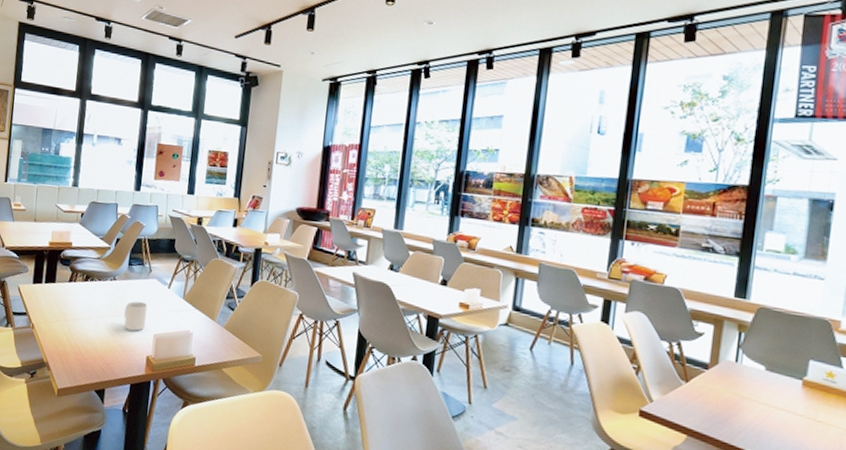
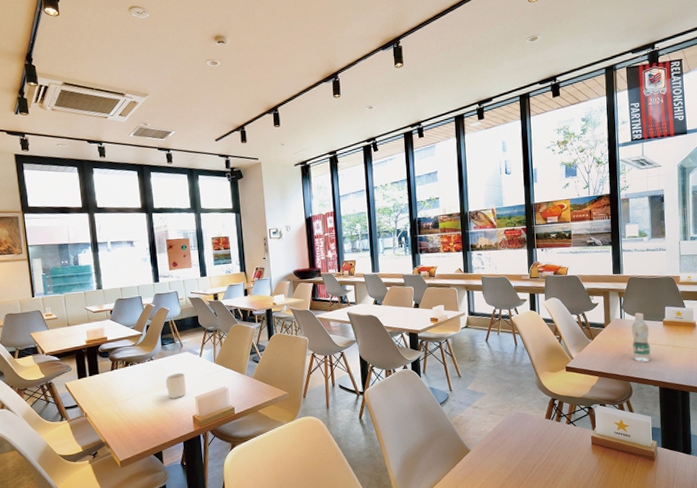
bottle: none [746,359,779,432] -> present [631,312,651,362]

